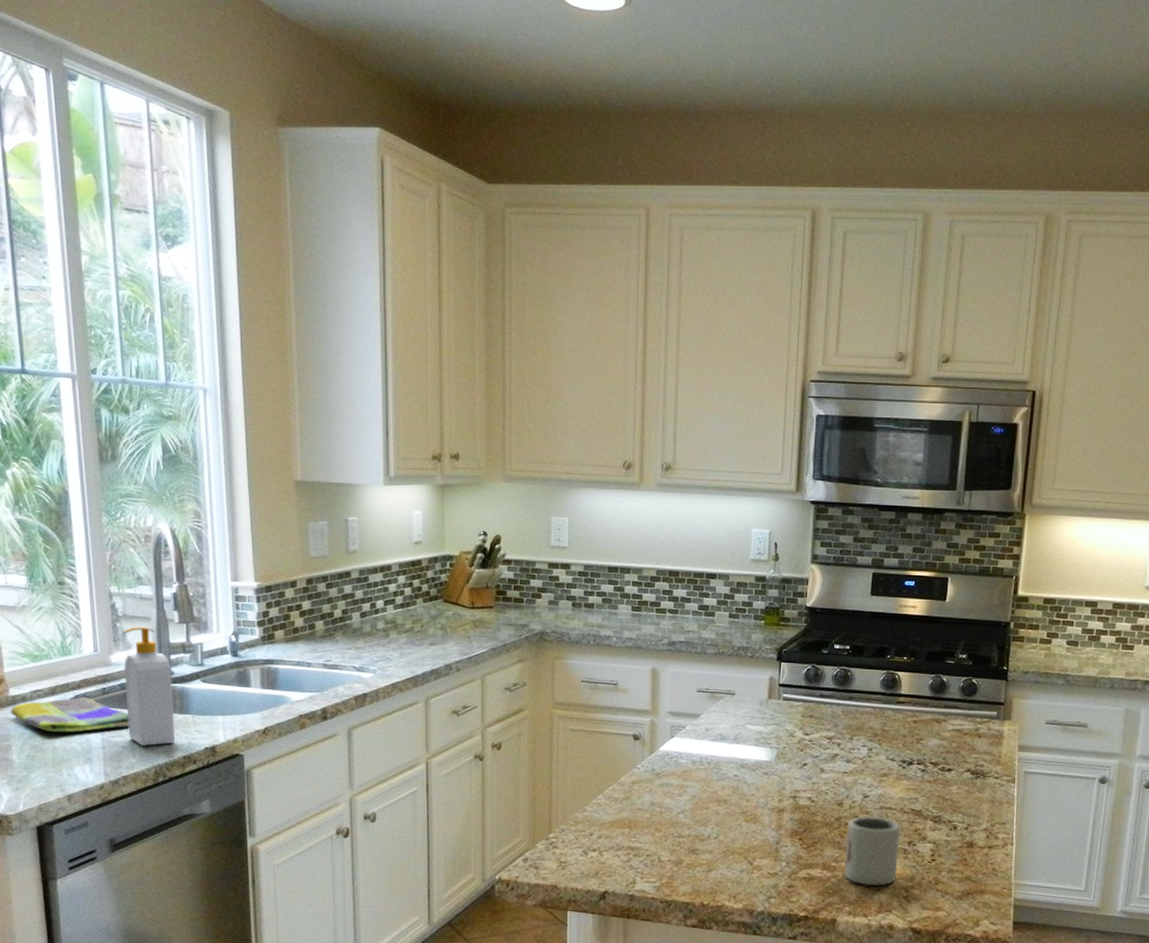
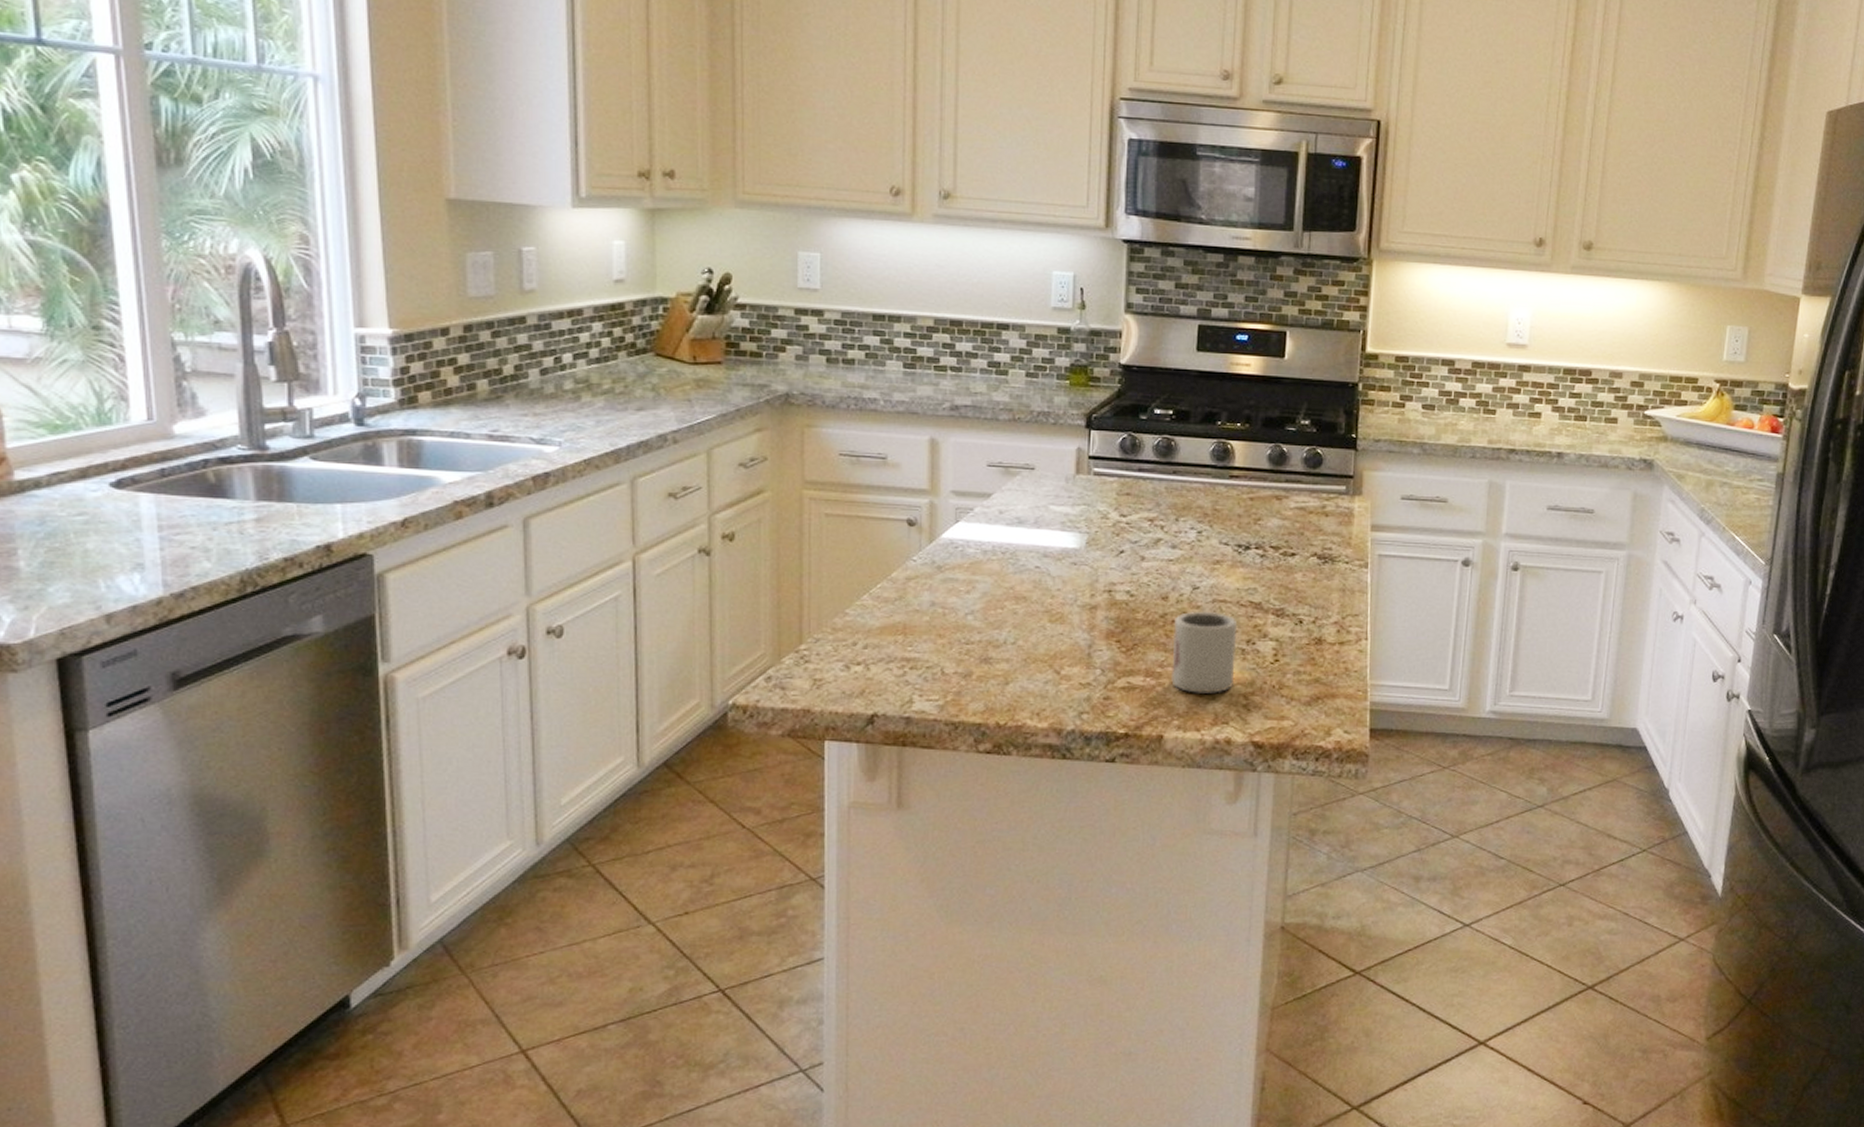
dish towel: present [11,696,129,733] -> none [16,480,201,530]
soap bottle: present [123,626,176,746] -> none [193,386,272,546]

